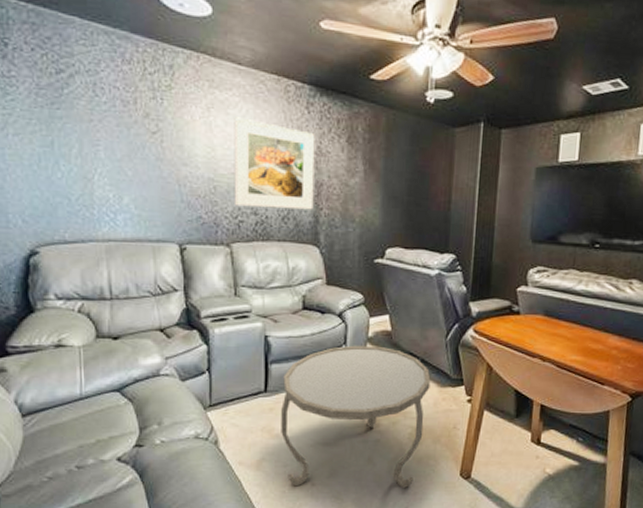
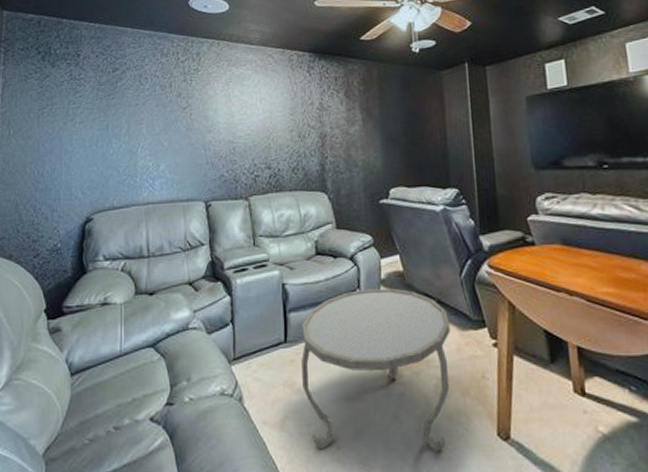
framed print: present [234,117,315,210] -> none [248,86,320,163]

